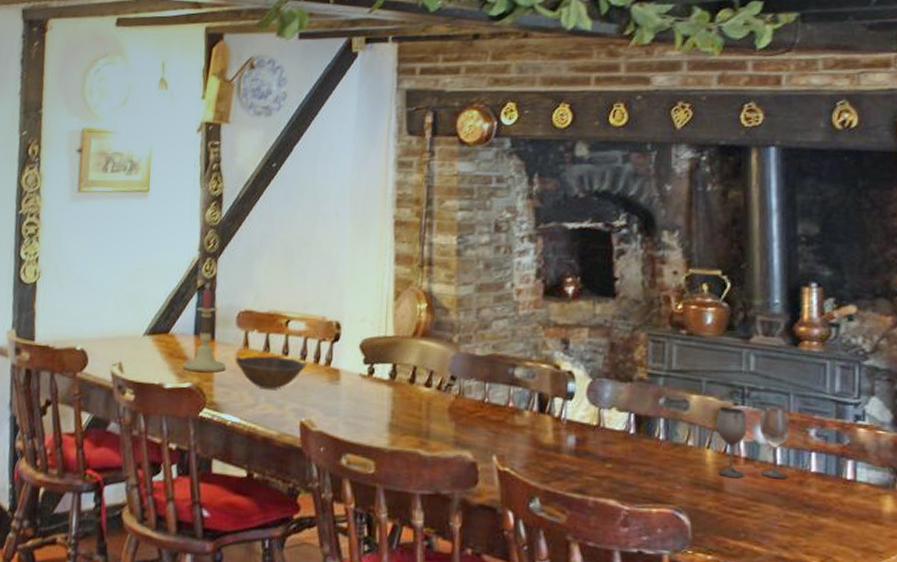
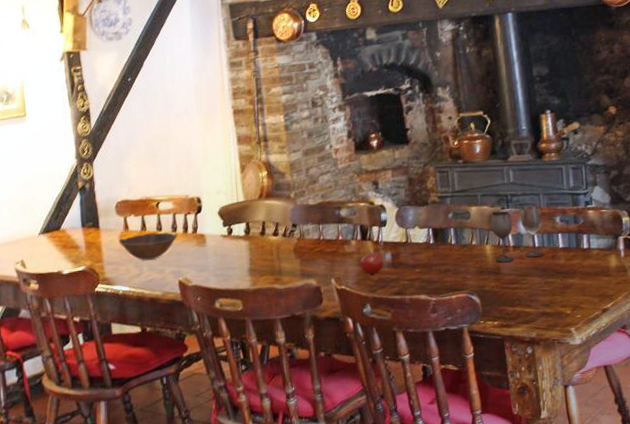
candlestick: present [183,289,226,373] -> none [76,188,112,257]
fruit: none [532,428,564,460] -> present [360,250,383,274]

